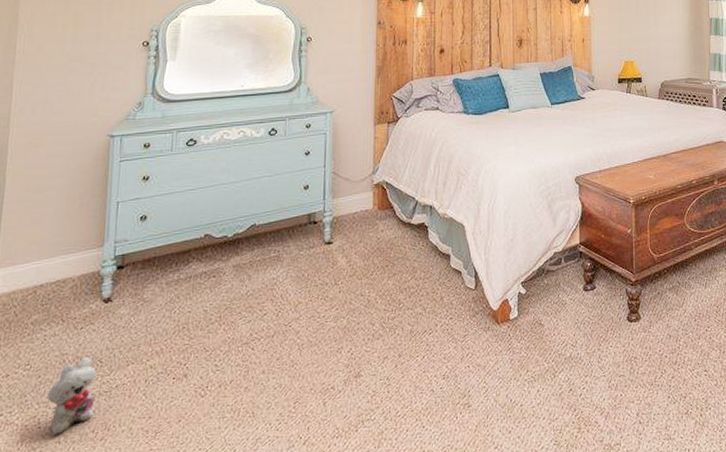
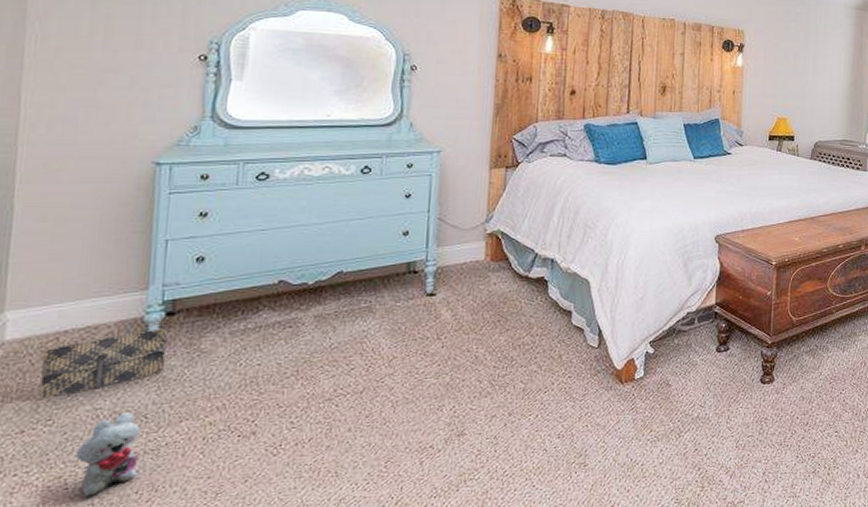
bag: none [20,280,119,346] -> present [39,328,168,399]

